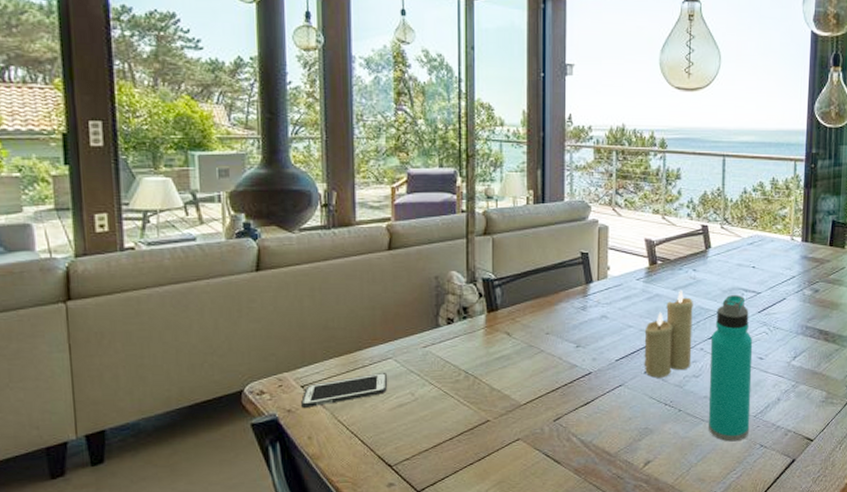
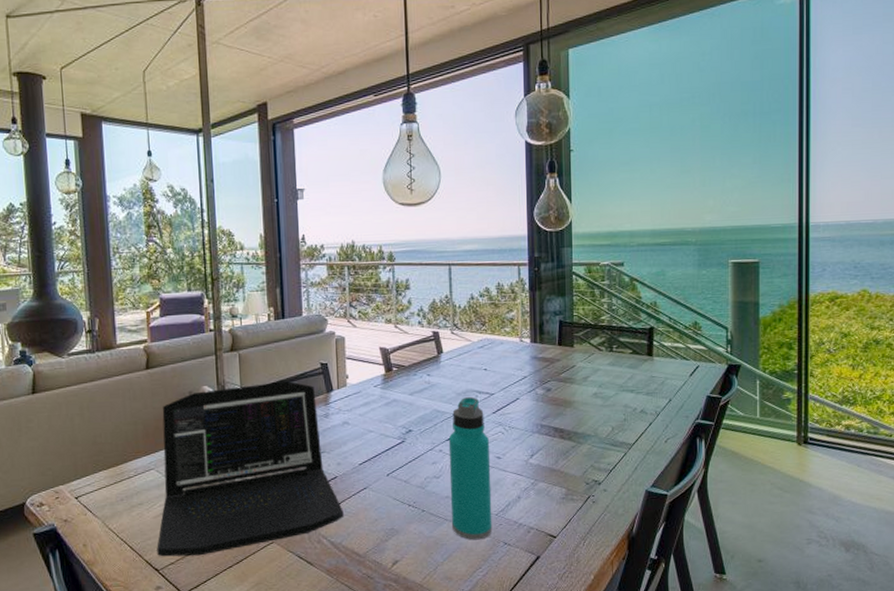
cell phone: present [301,373,388,408] -> none [76,483,152,517]
laptop: none [391,269,596,452] -> present [157,381,344,557]
candle: present [644,289,693,378] -> none [384,394,431,480]

